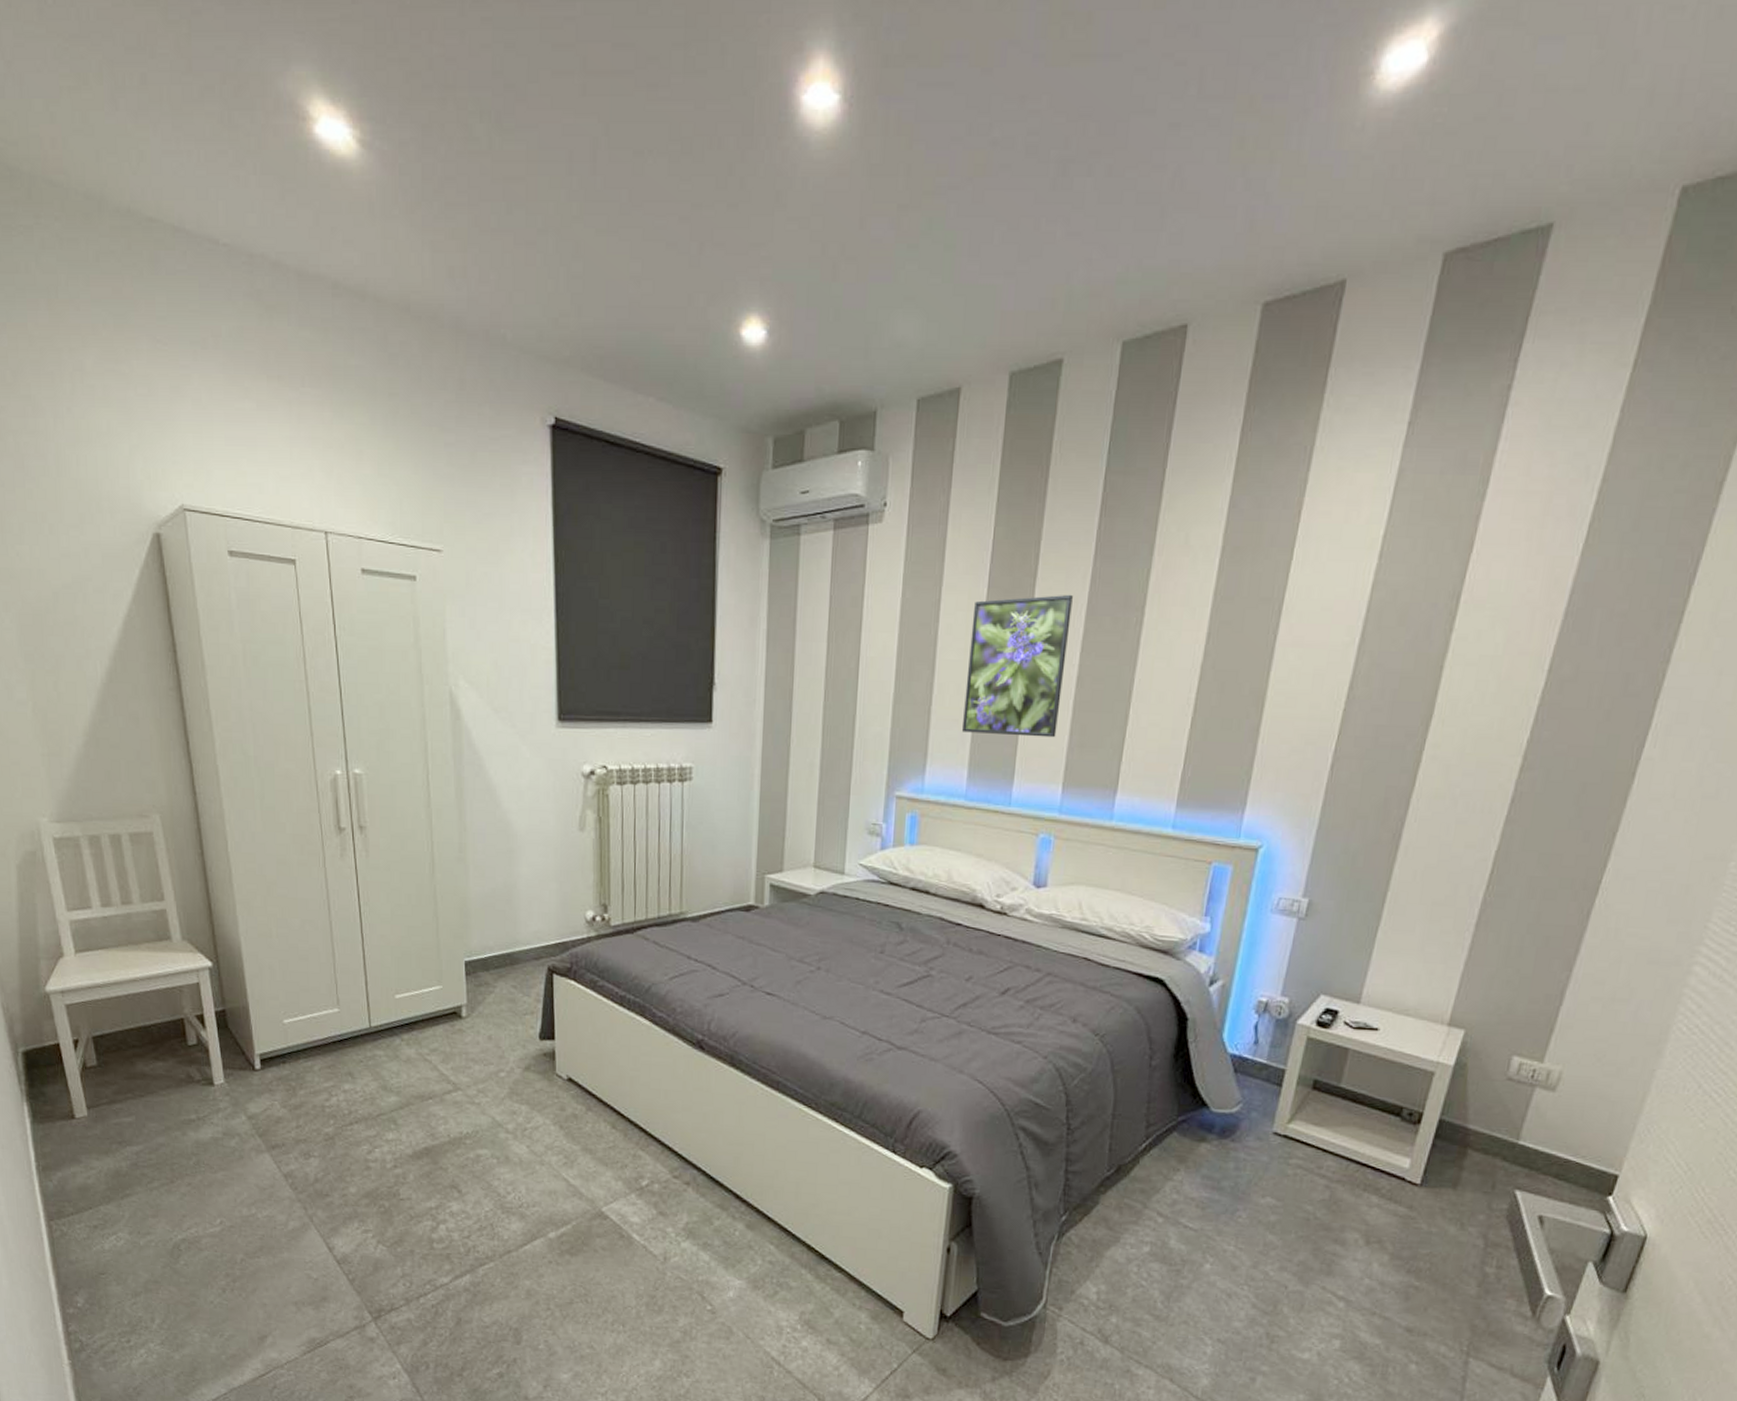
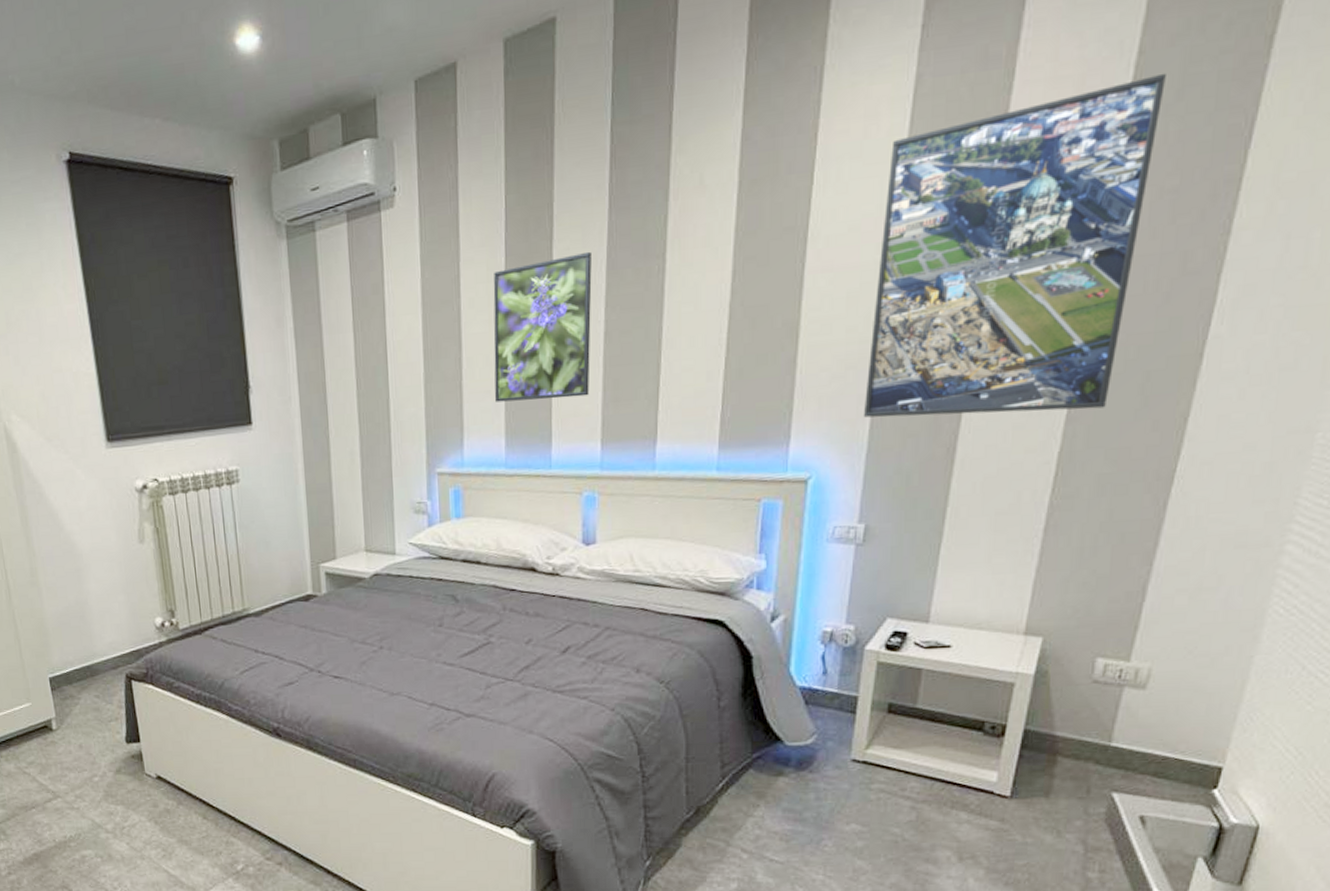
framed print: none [1318,502,1625,814] -> present [864,72,1166,418]

